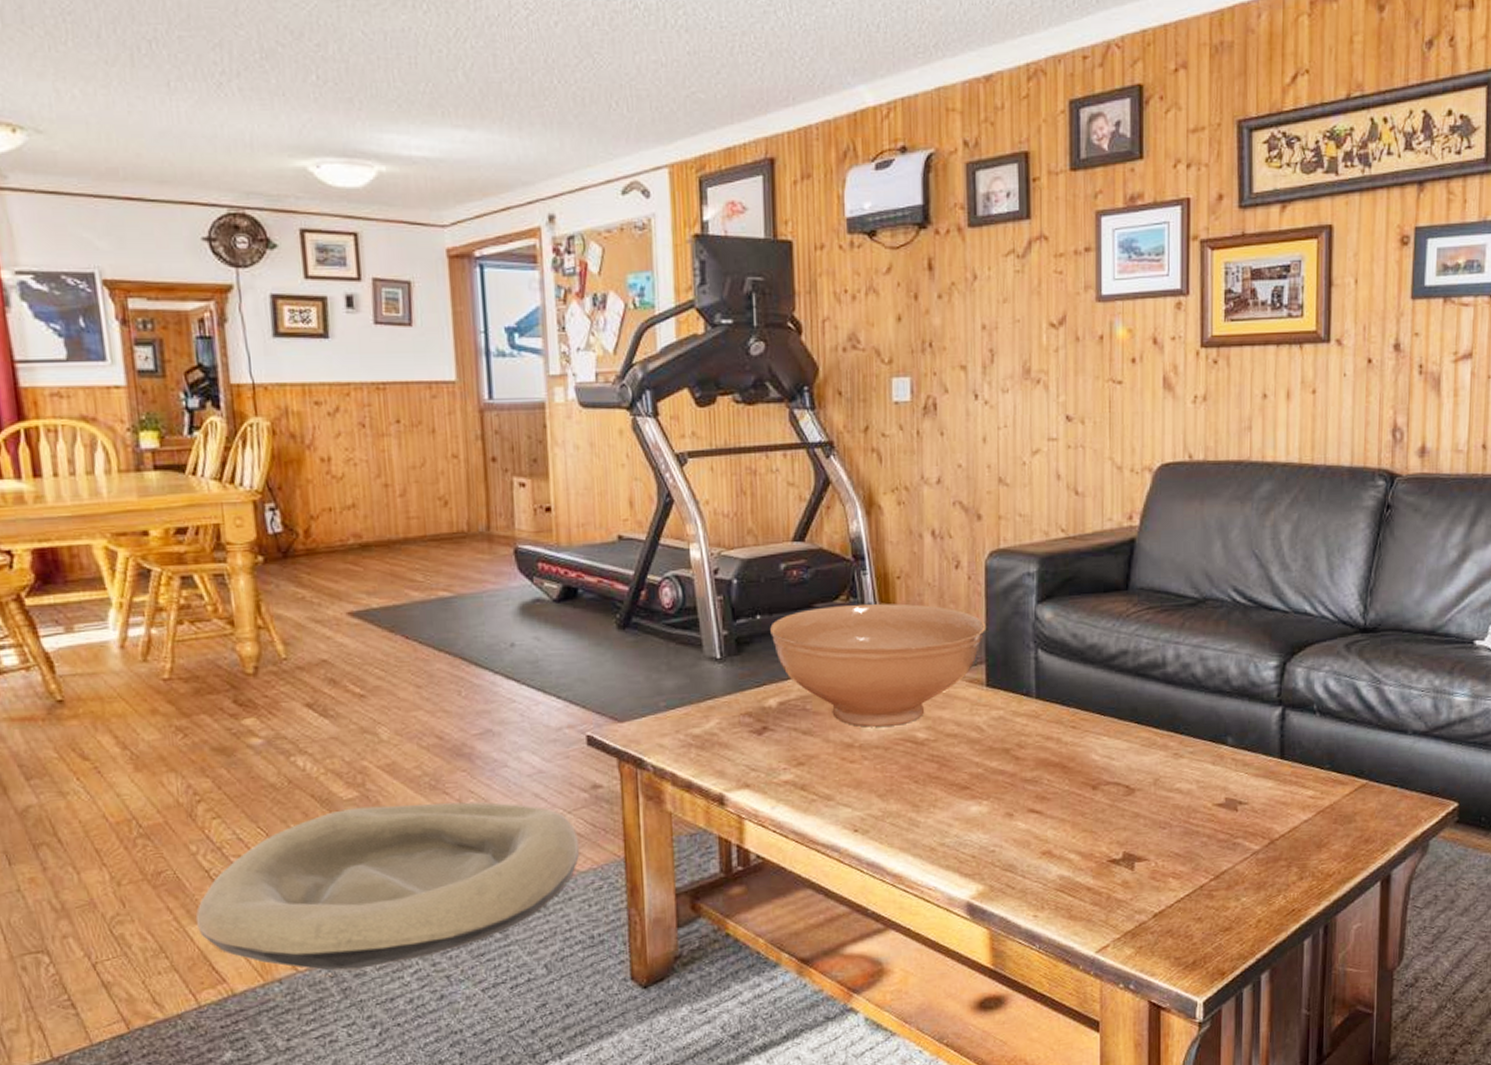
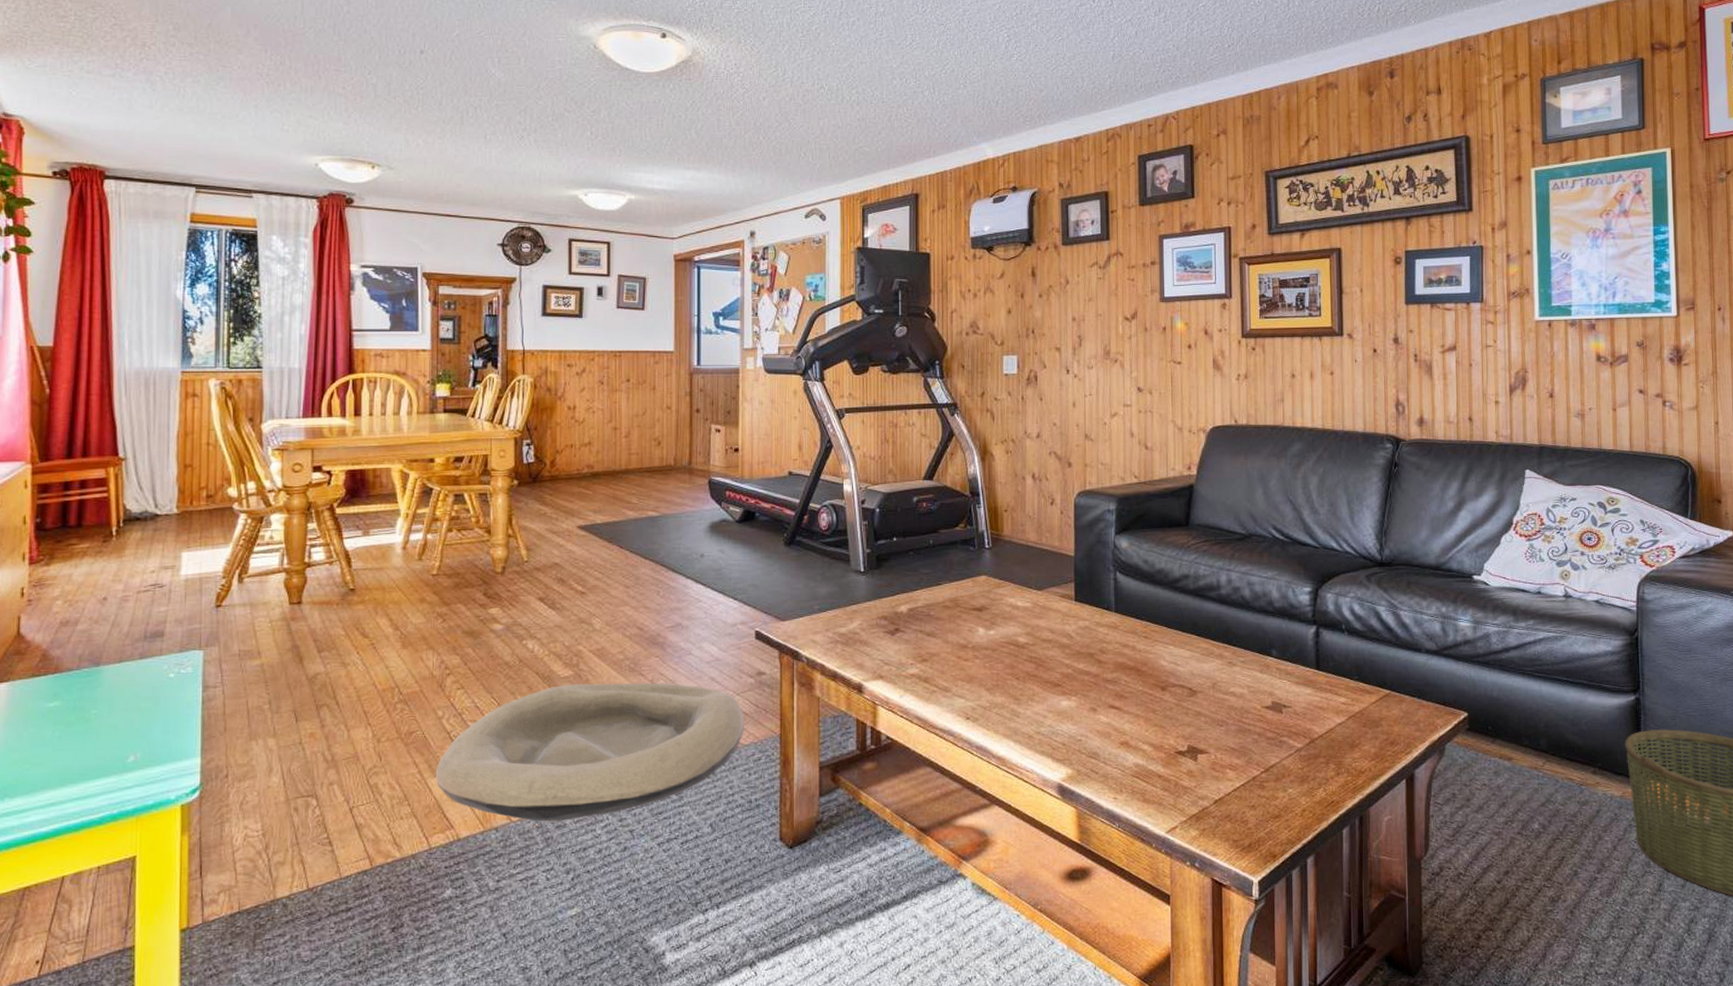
decorative bowl: present [770,603,987,727] -> none [904,531,1075,632]

